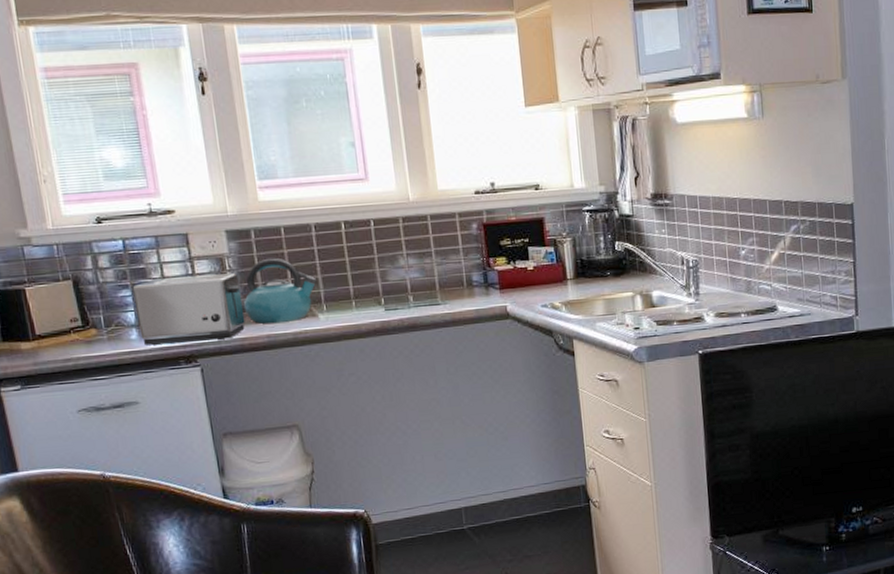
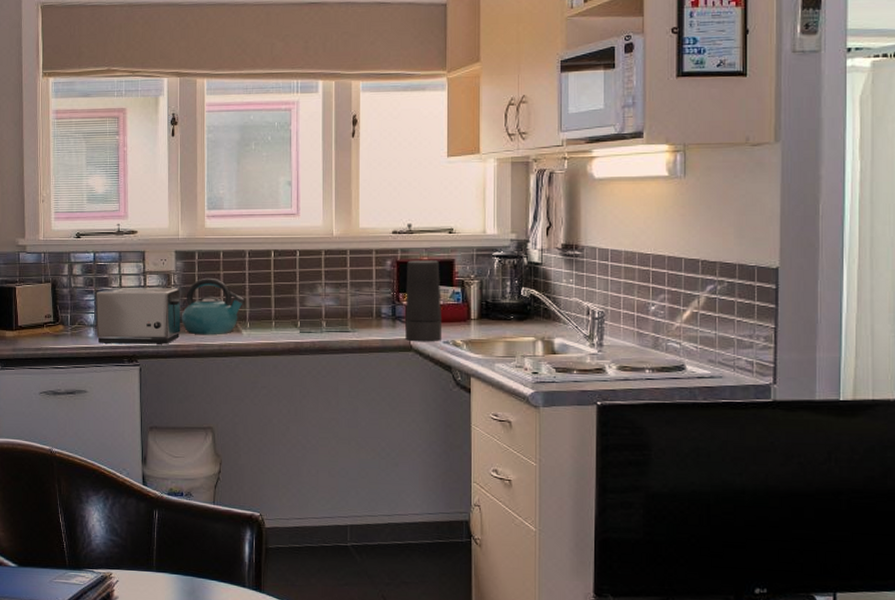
canister: none [494,220,540,308] -> present [405,260,442,341]

